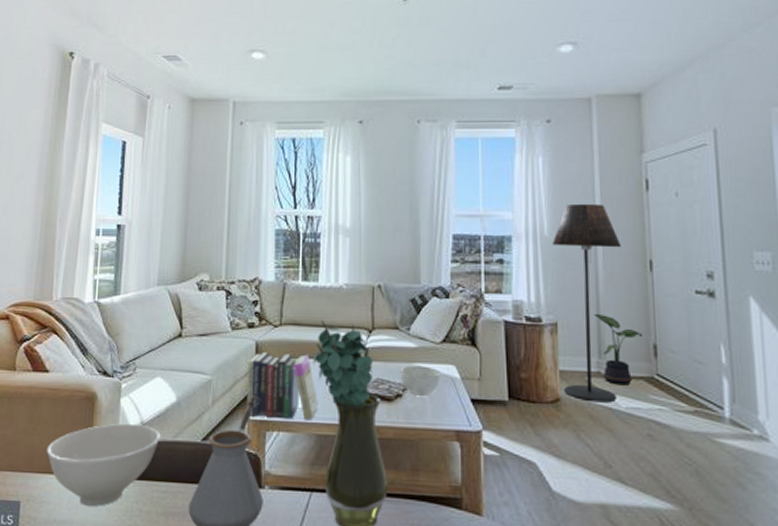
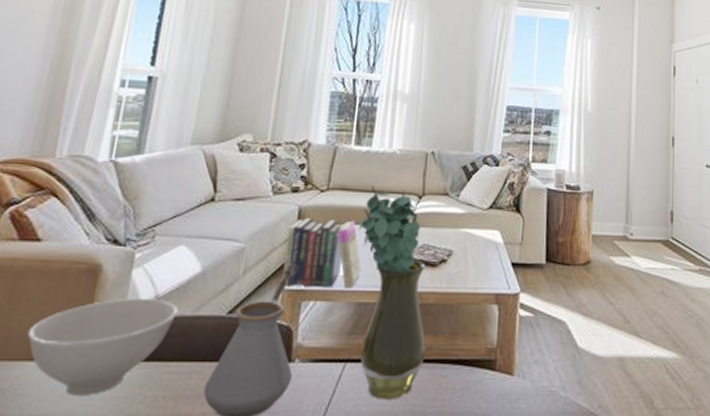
bowl: present [400,365,441,396] -> none [446,231,486,261]
floor lamp: present [552,203,621,403] -> none [593,84,651,264]
potted plant: present [594,313,643,386] -> none [624,183,663,248]

